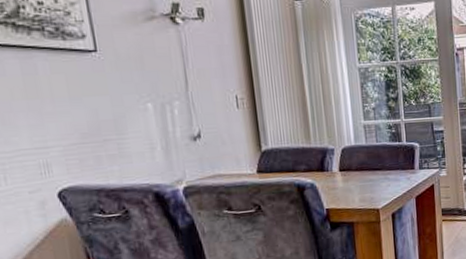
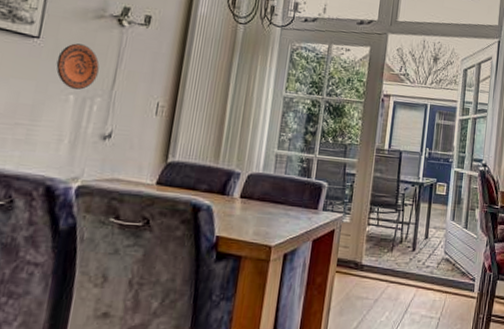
decorative plate: none [122,50,168,97] -> present [56,43,100,90]

